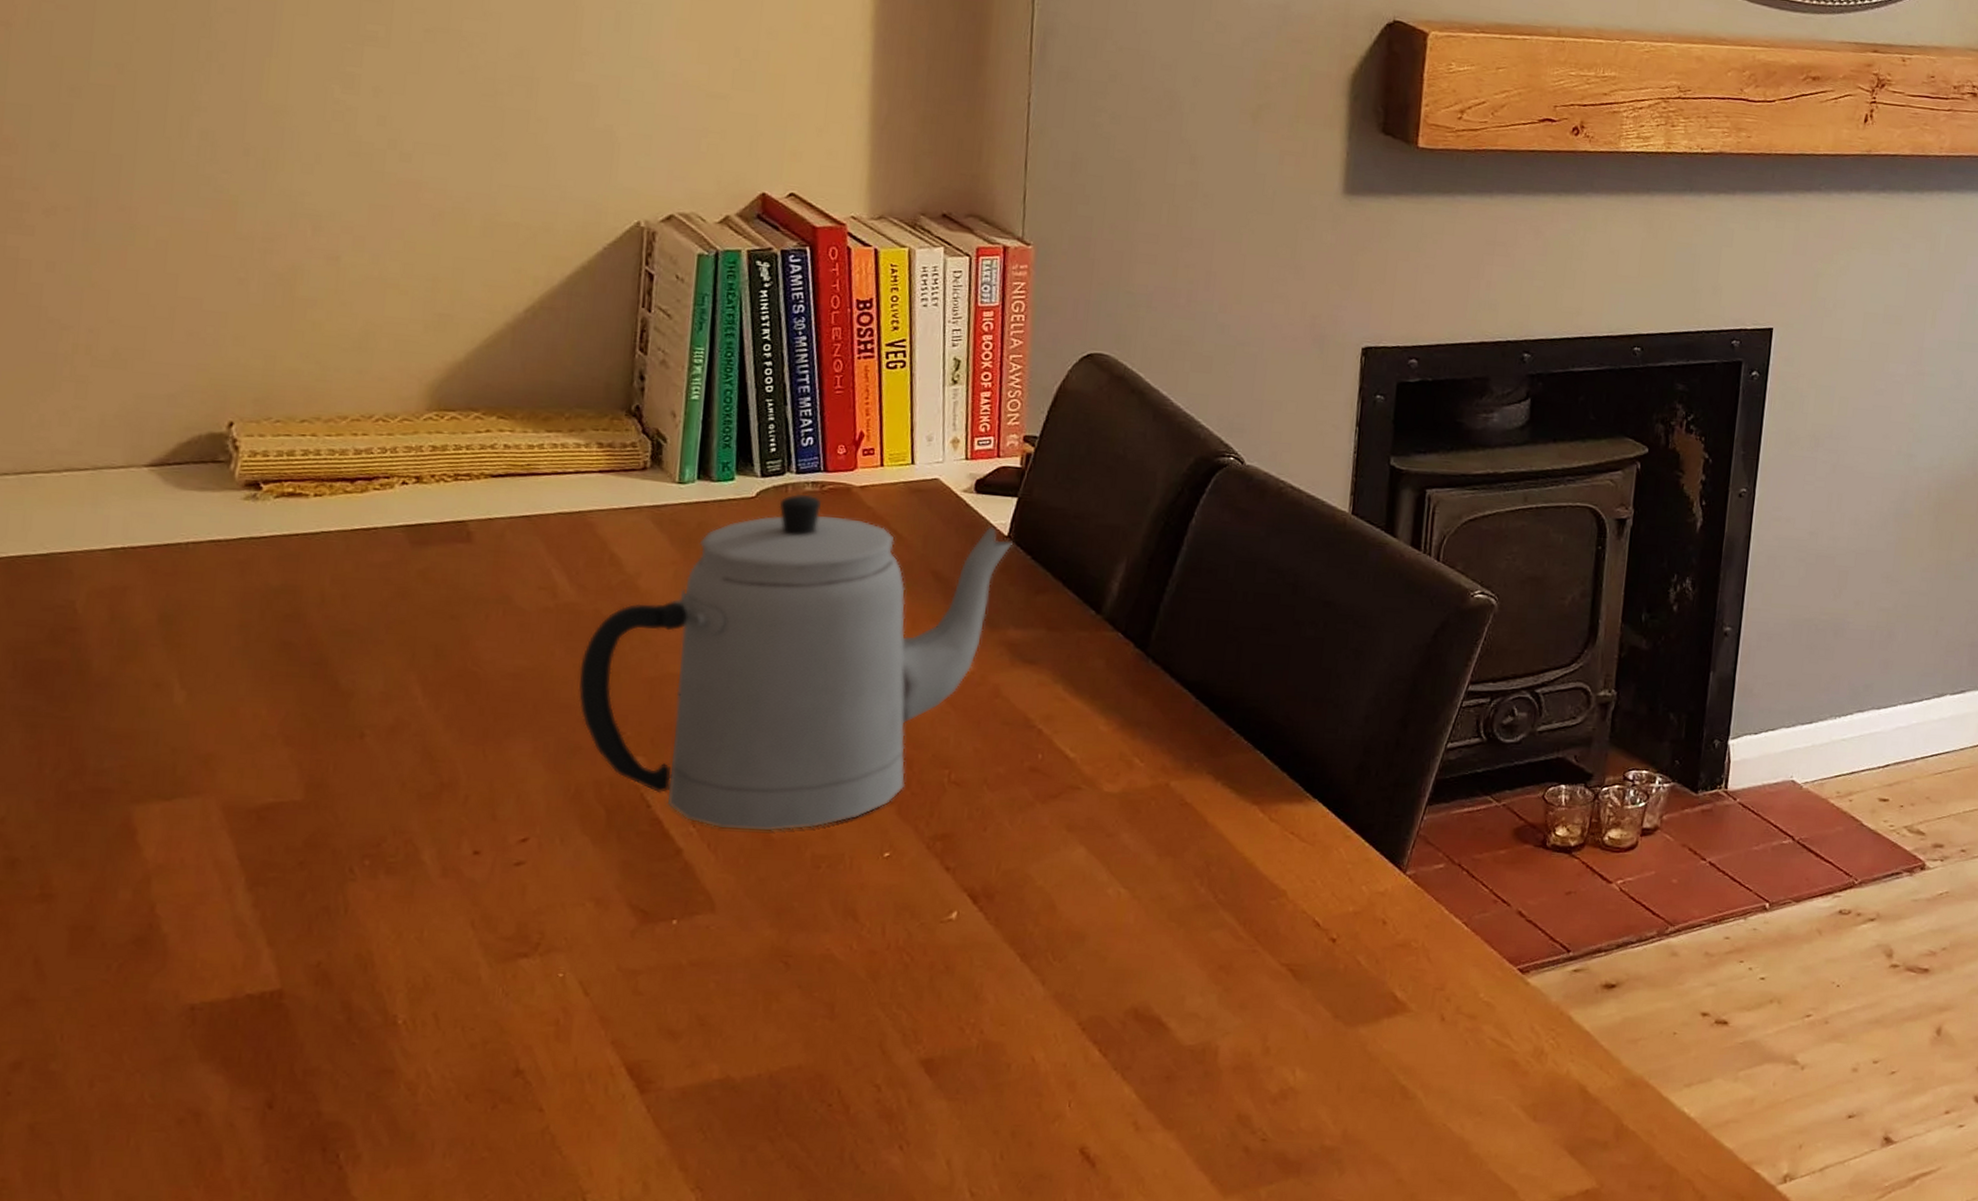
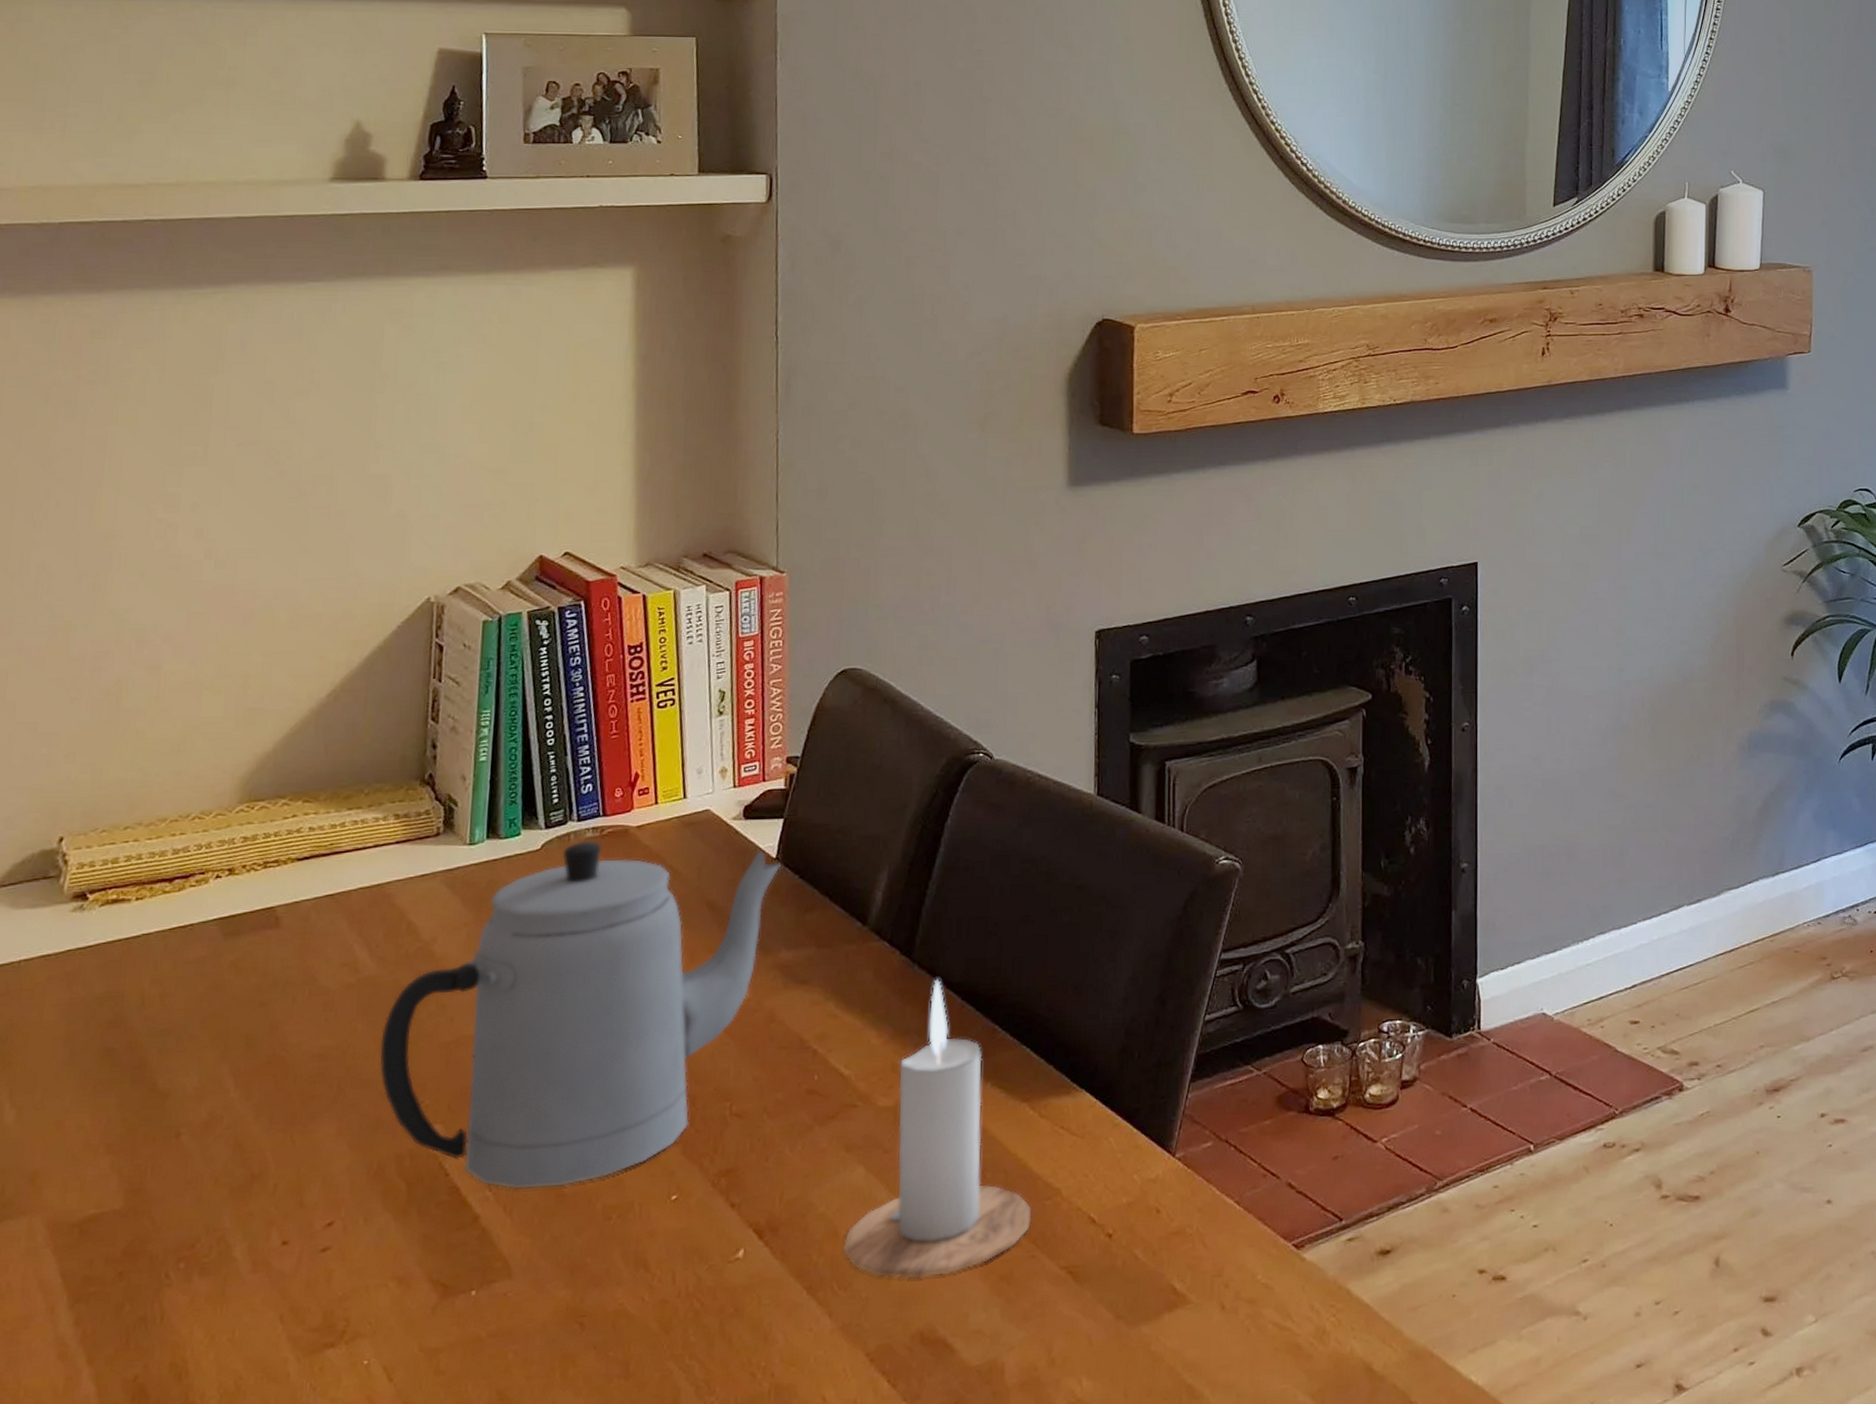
candle: none [1060,675,1256,959] -> present [843,978,1032,1279]

